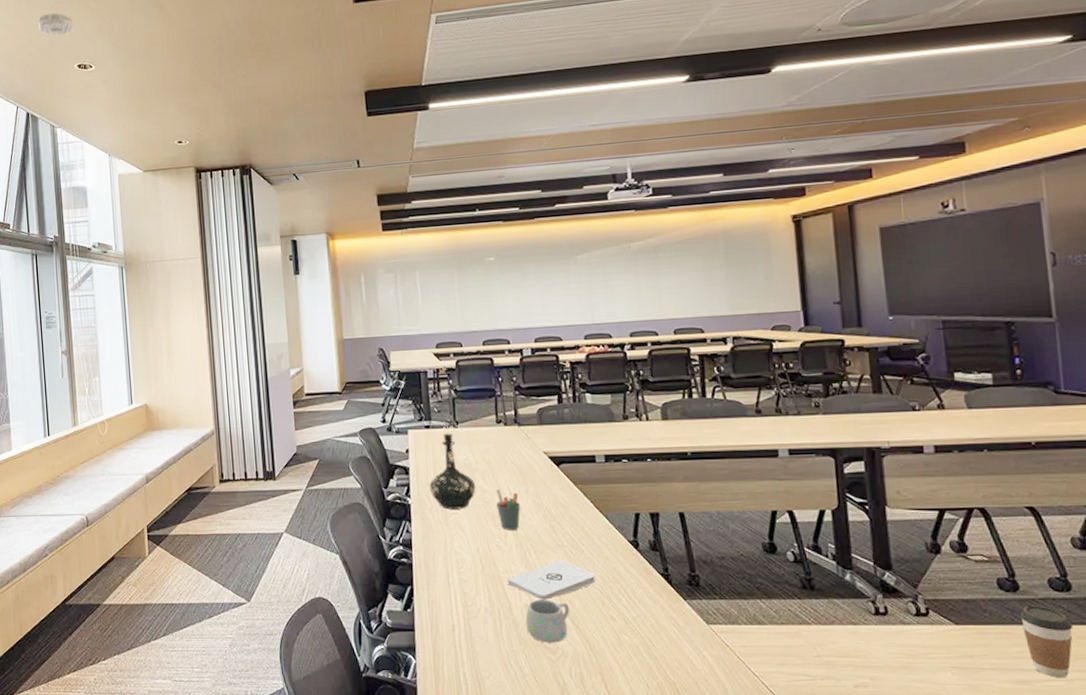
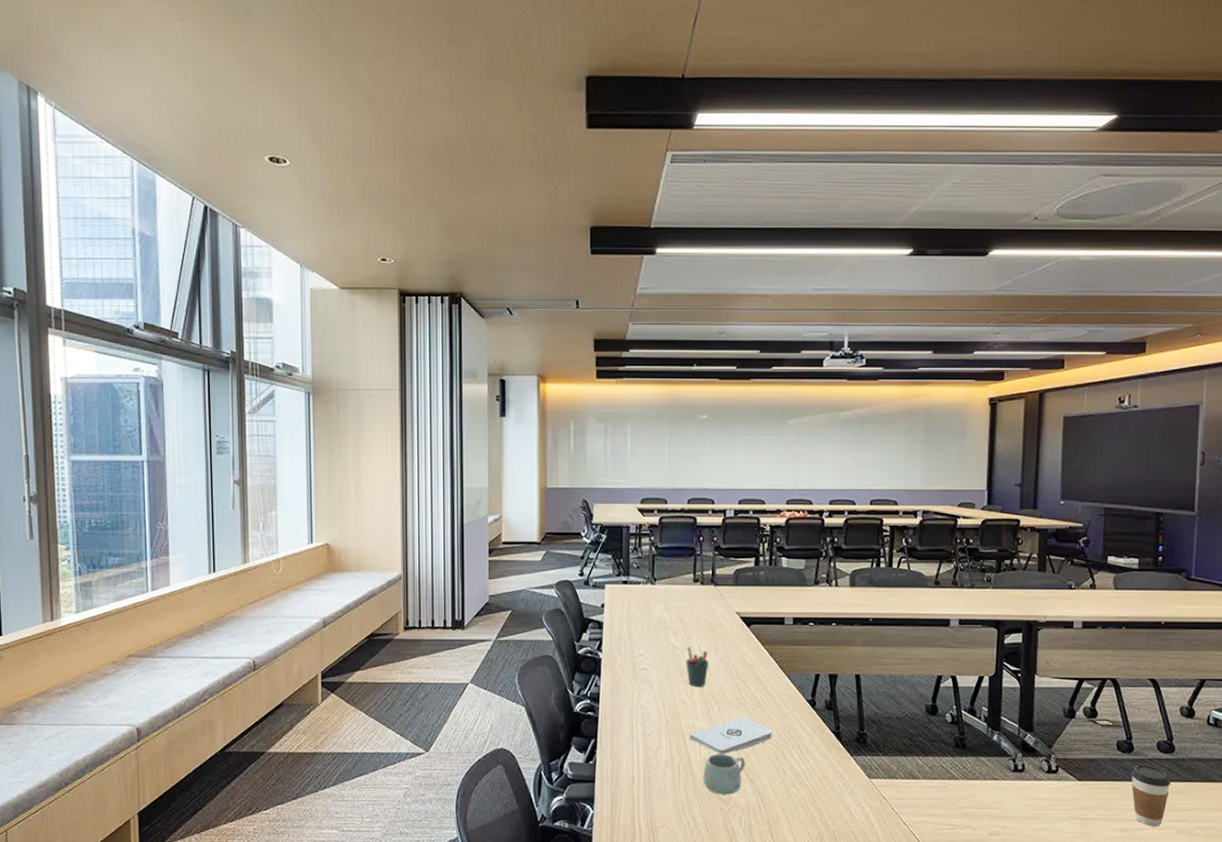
smoke detector: present [39,12,73,36] -> none [224,92,265,120]
bottle: present [429,433,476,510] -> none [622,589,668,665]

